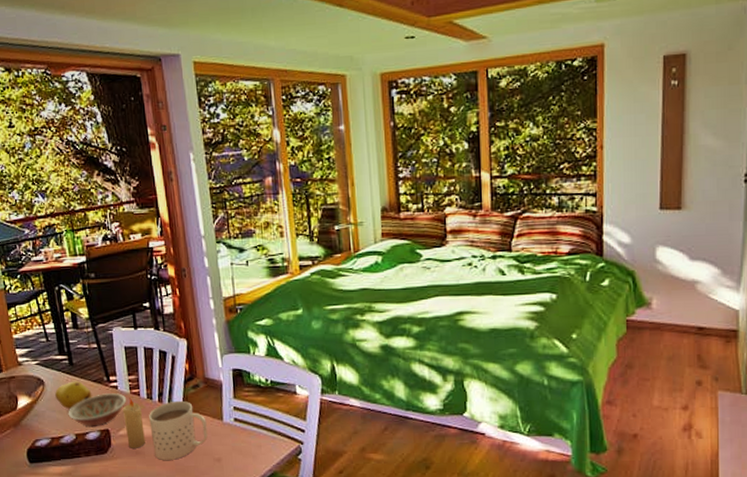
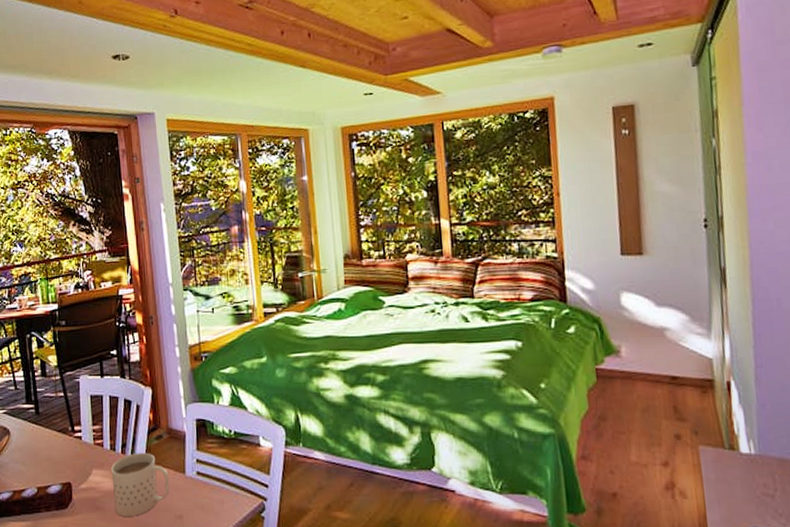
fruit: present [55,381,92,409] -> none [20,431,56,460]
bowl: present [68,393,127,426] -> none [31,444,90,479]
candle: present [122,398,145,448] -> none [85,449,106,503]

